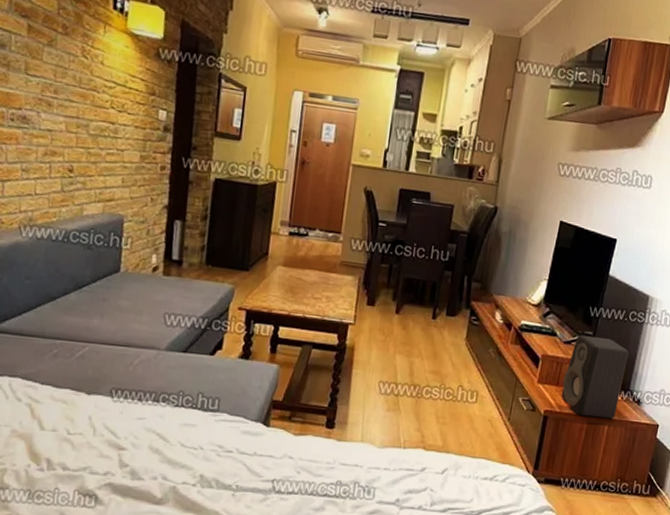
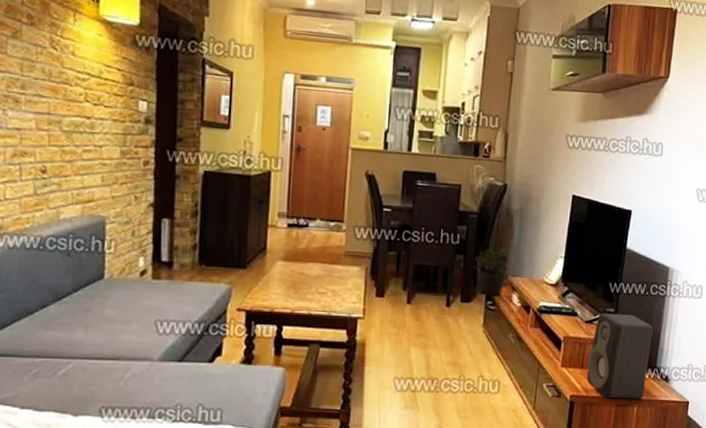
potted plant: none [460,264,497,313] -> present [473,246,511,297]

